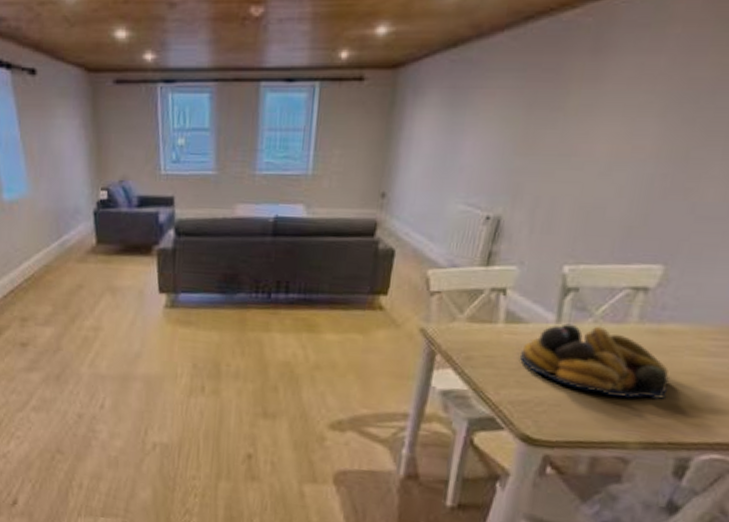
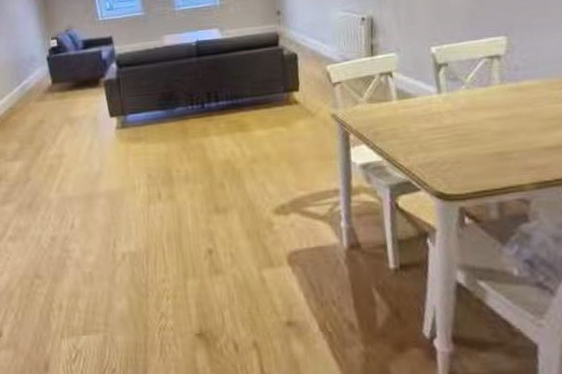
fruit bowl: present [520,323,669,400] -> none [417,91,541,148]

